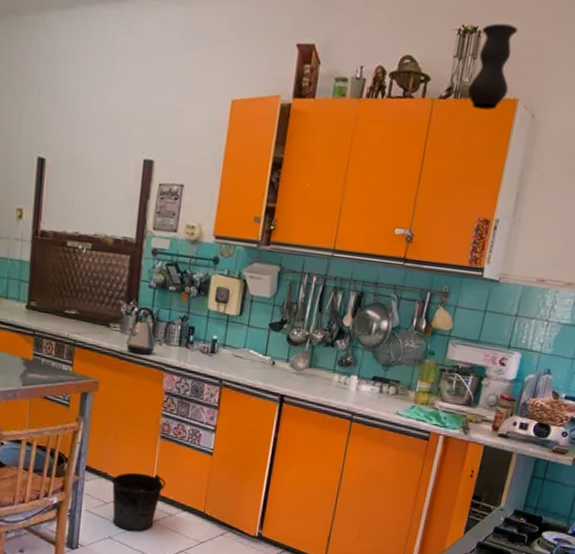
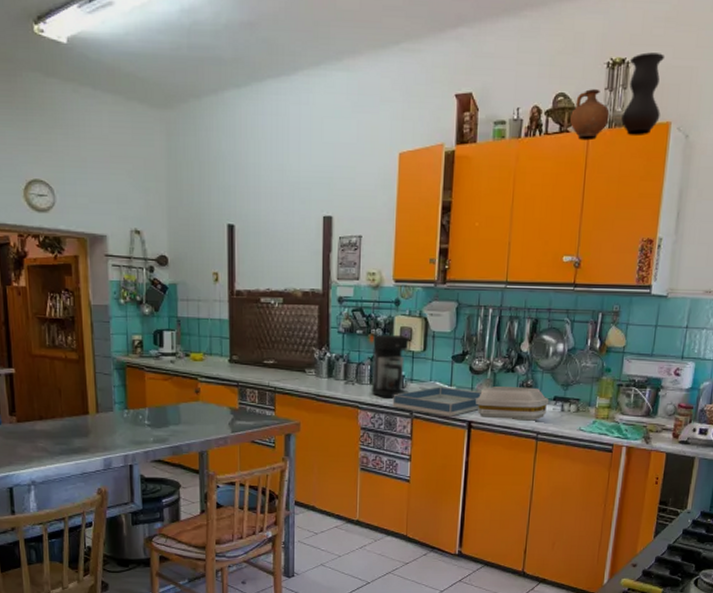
bucket: present [112,472,166,532] -> none [320,503,369,558]
kettle: present [125,307,156,355] -> none [321,351,349,395]
coffee maker: none [179,293,225,363] -> present [371,334,409,398]
tray: none [201,355,297,389] -> present [392,386,481,417]
food container: none [290,360,368,401] -> present [476,386,549,422]
ceramic jug: none [415,55,457,110] -> present [570,89,610,141]

